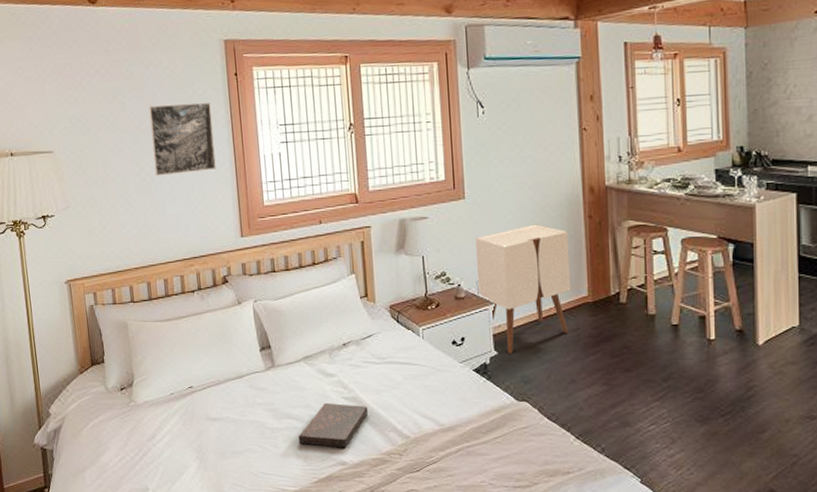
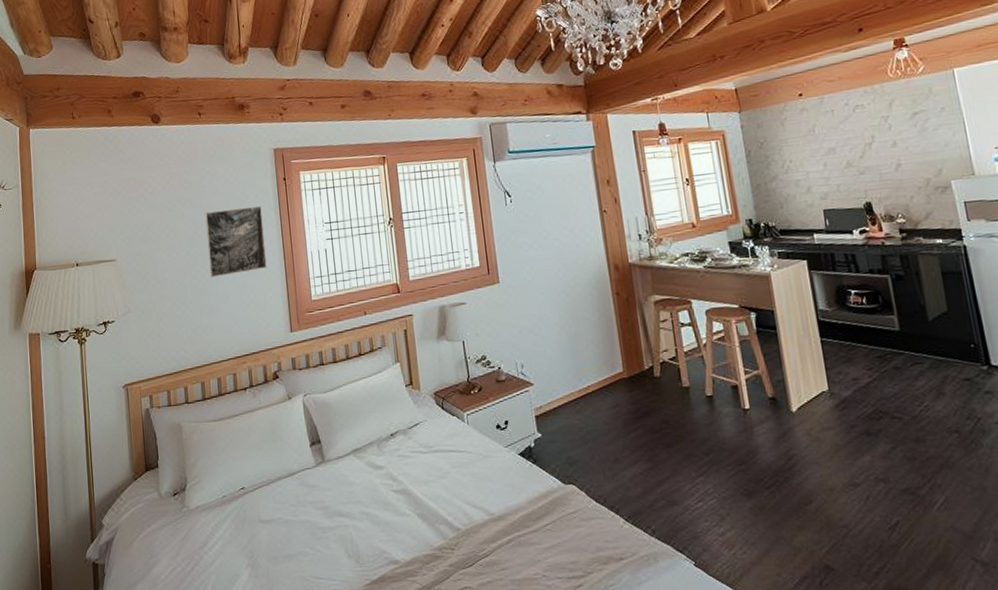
book: present [298,402,369,448] -> none [349,497,418,546]
cabinet: present [474,224,571,354] -> none [511,303,608,435]

